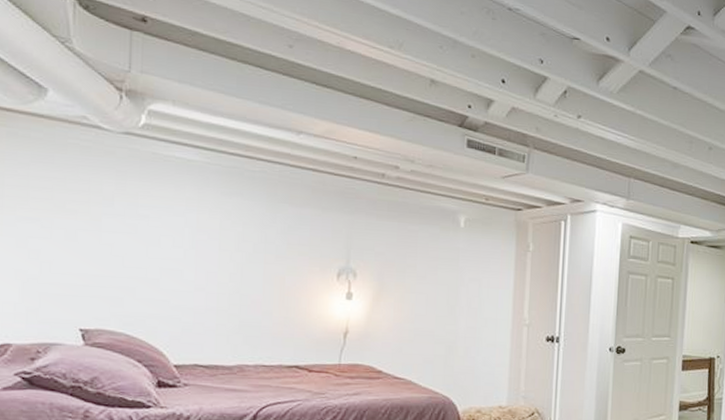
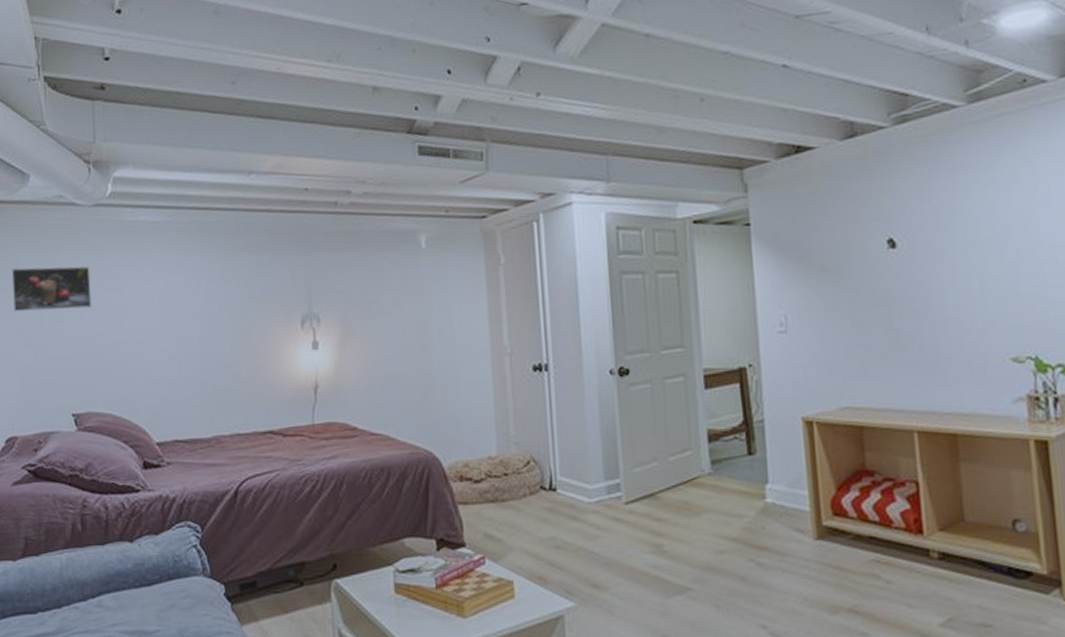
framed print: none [16,179,113,230] -> present [11,266,92,312]

